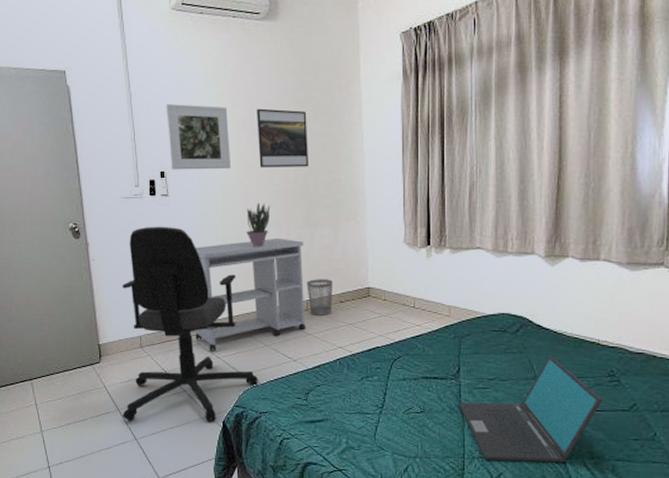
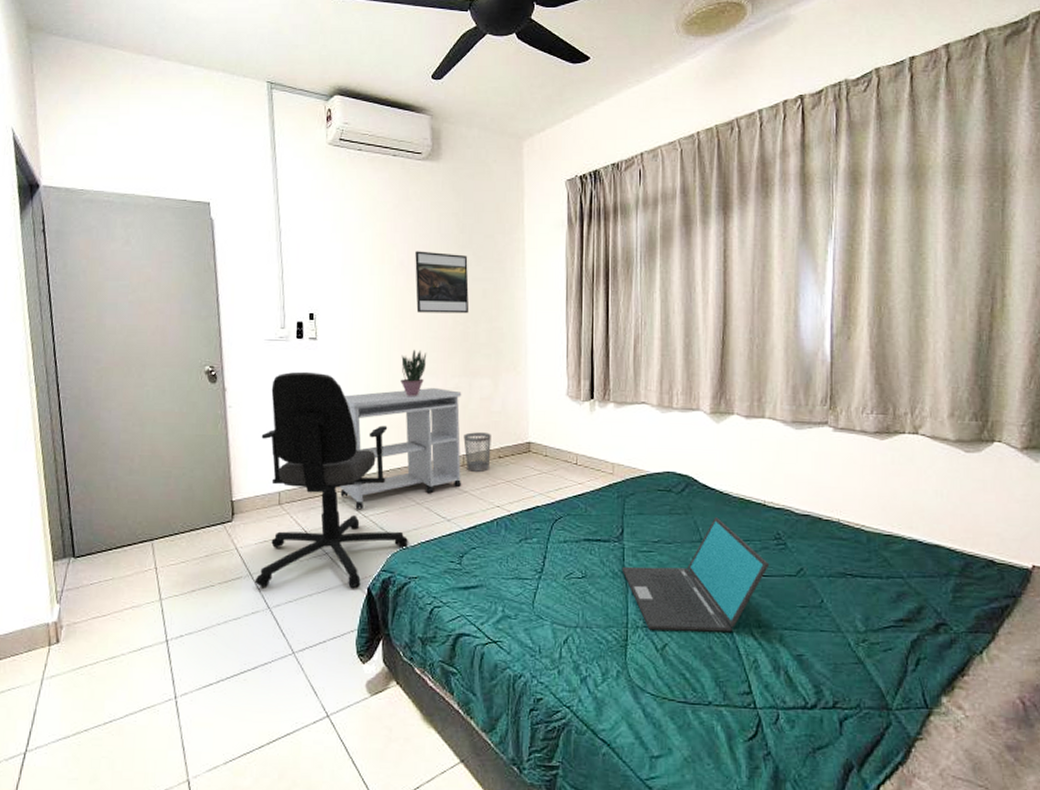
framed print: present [165,104,231,170] -> none [318,242,387,313]

